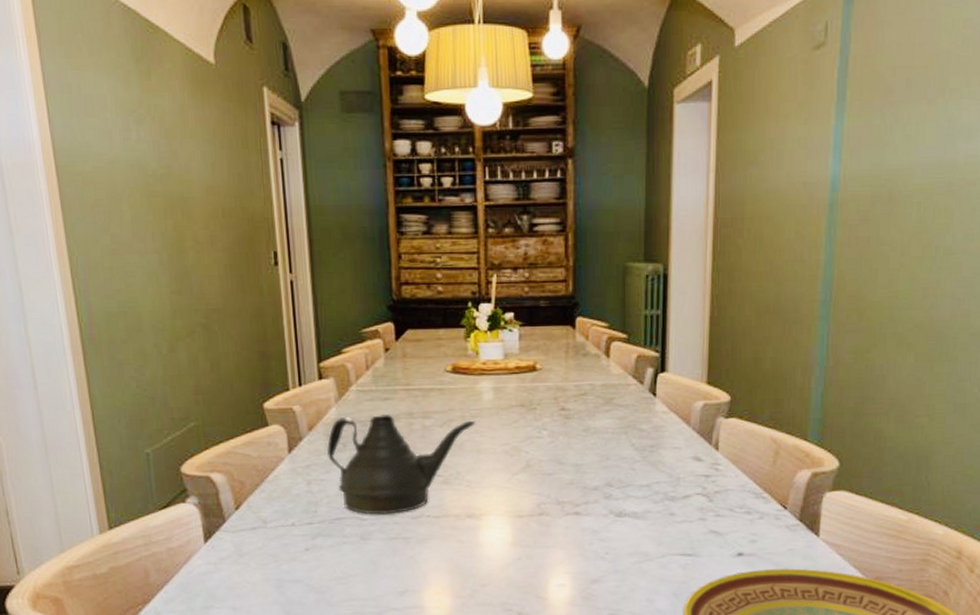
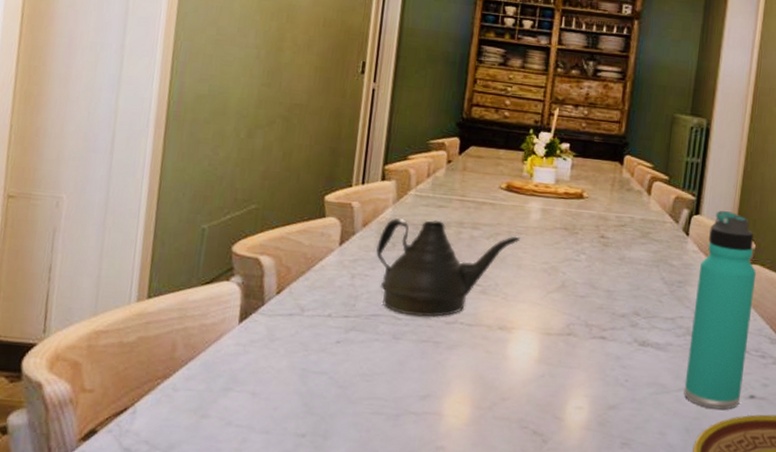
thermos bottle: none [668,364,734,571] -> present [684,211,757,410]

